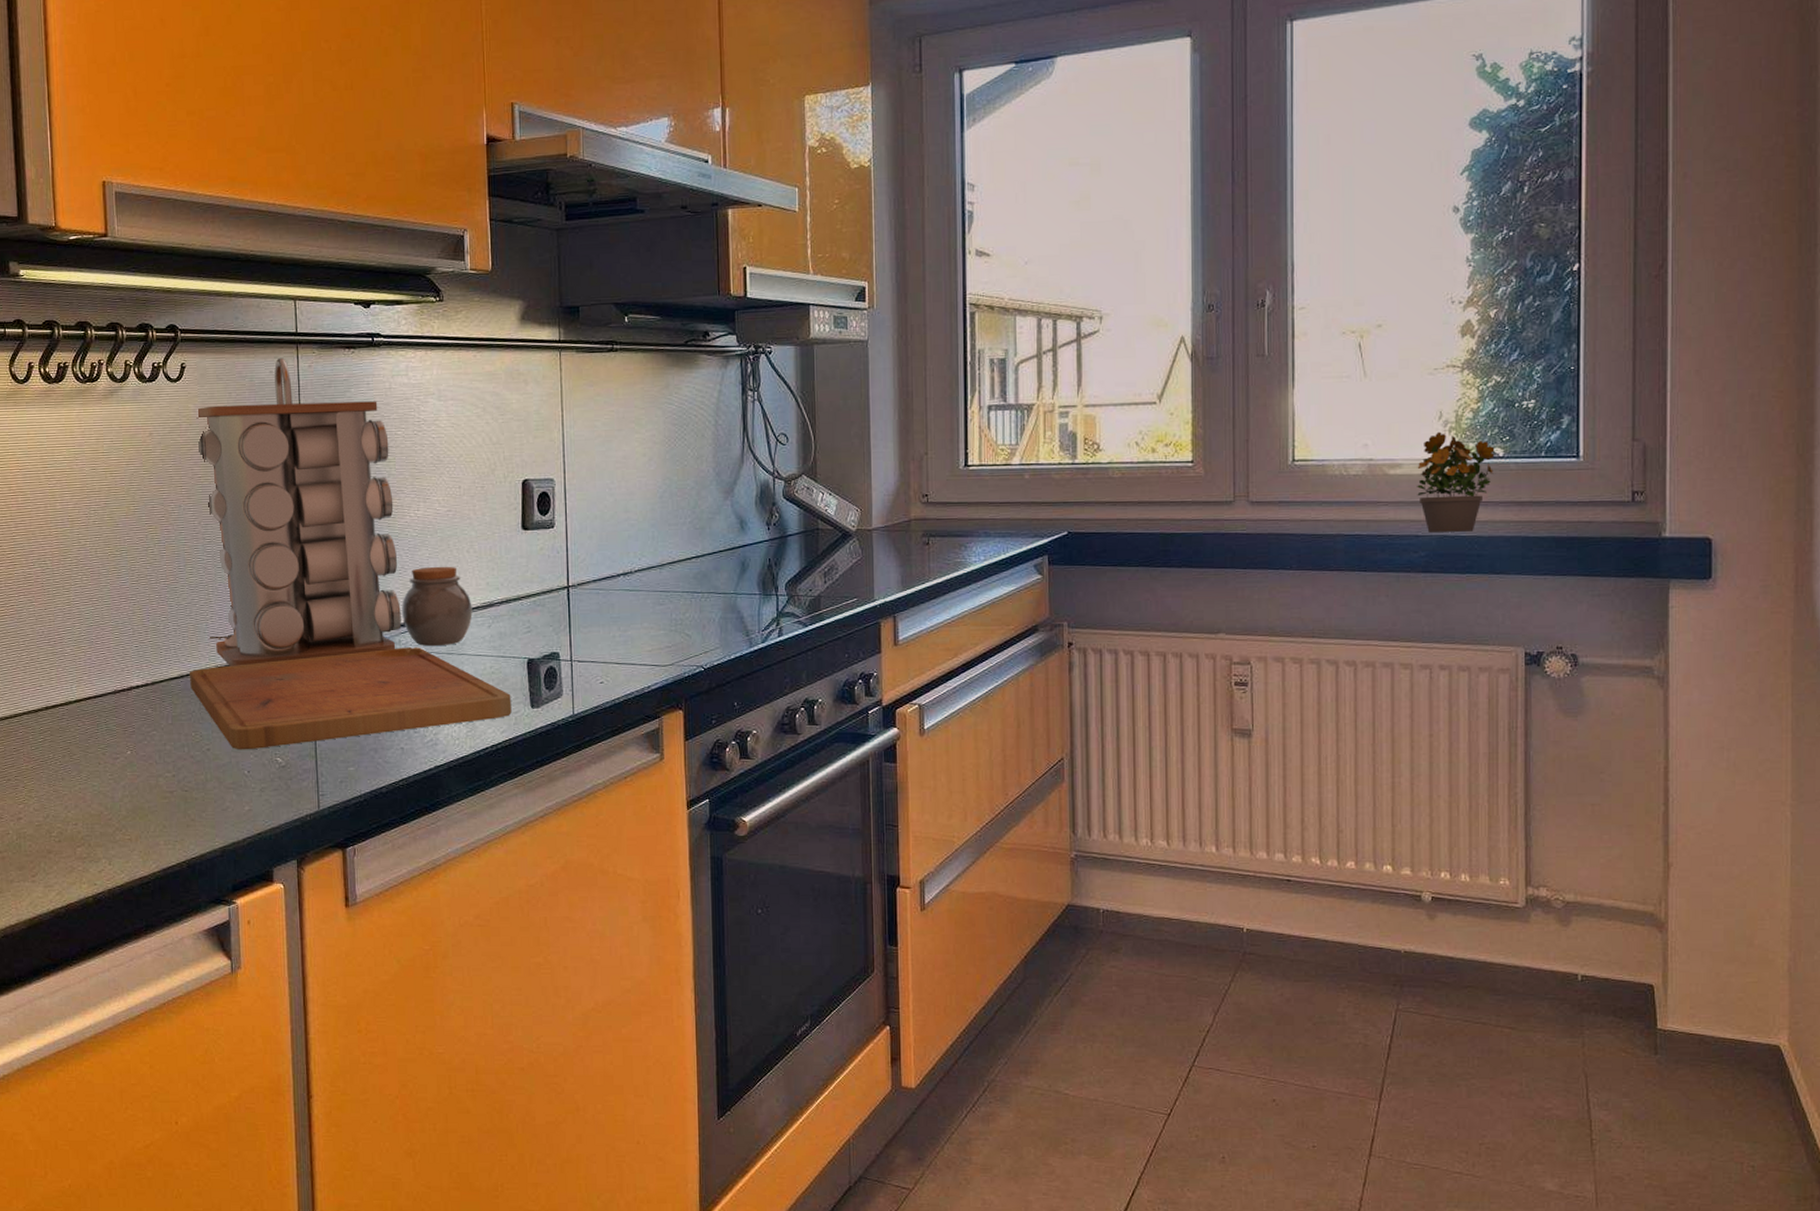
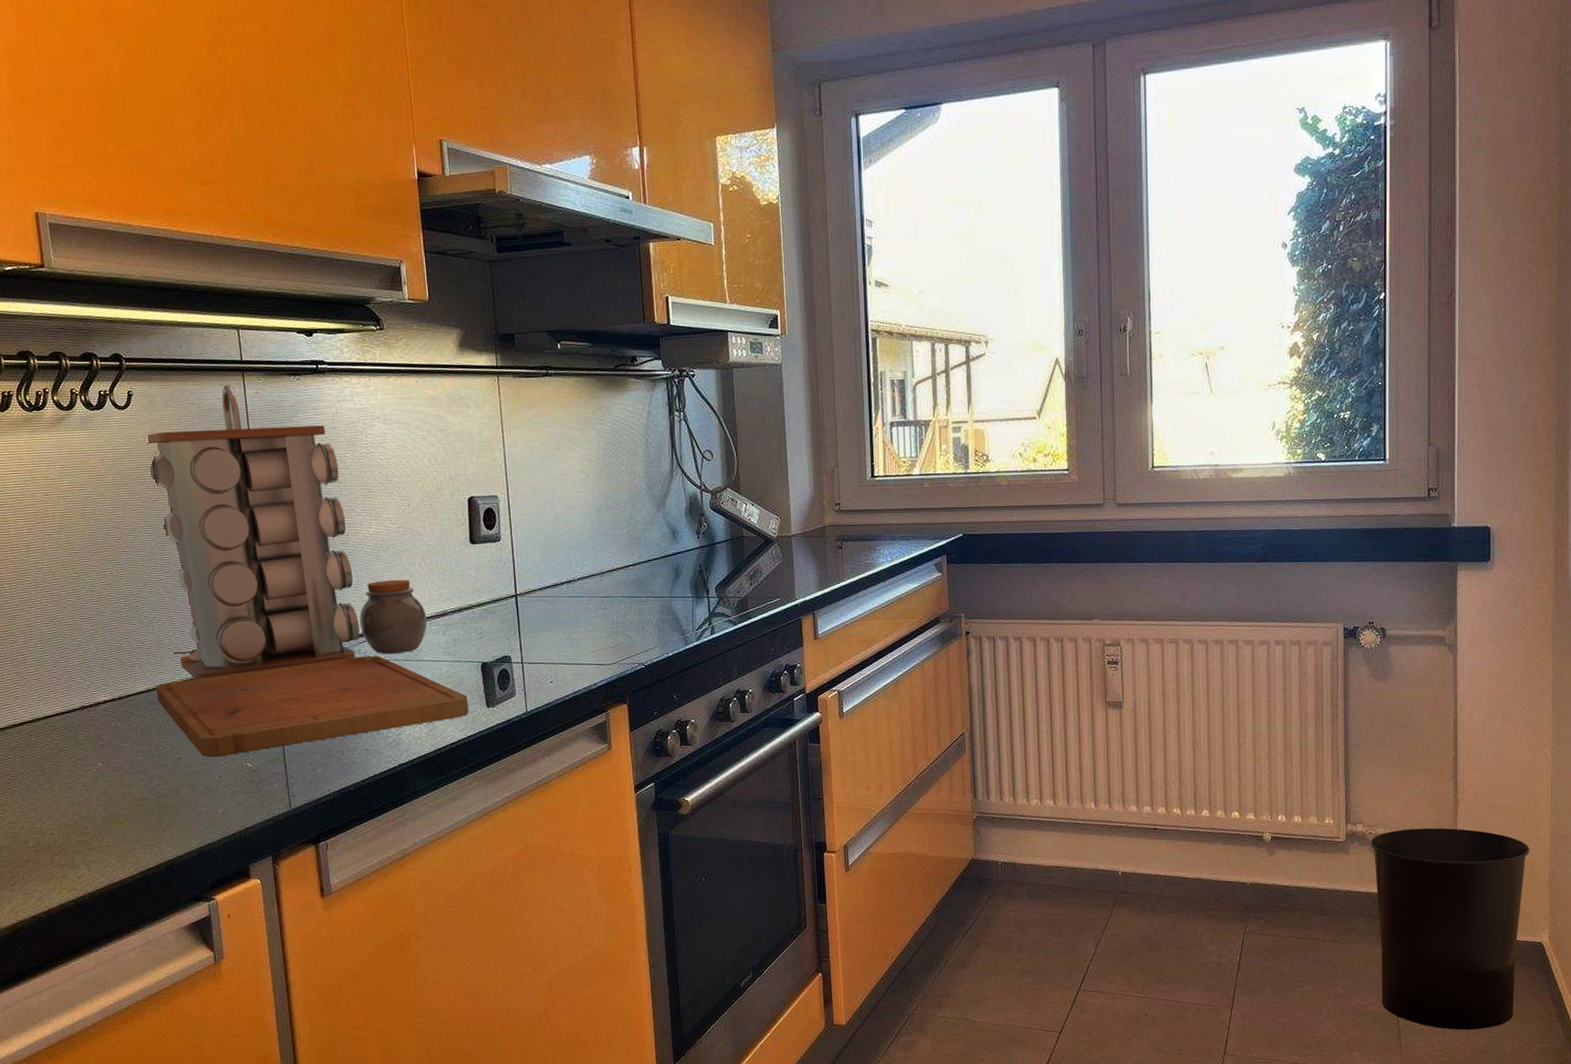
flowerpot: present [1417,431,1495,532] -> none [1255,440,1318,527]
waste bin: none [1557,896,1763,1148] -> present [1371,827,1530,1030]

